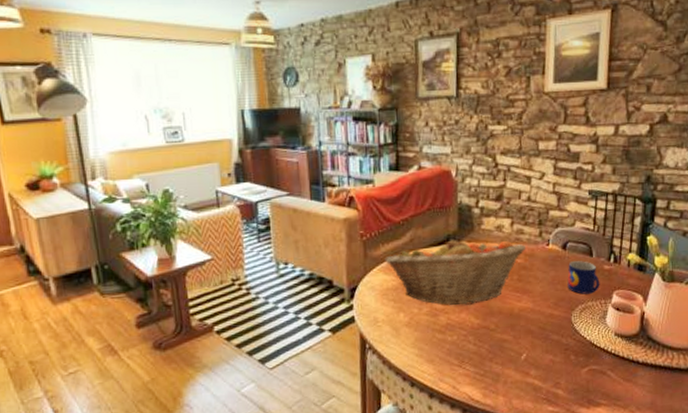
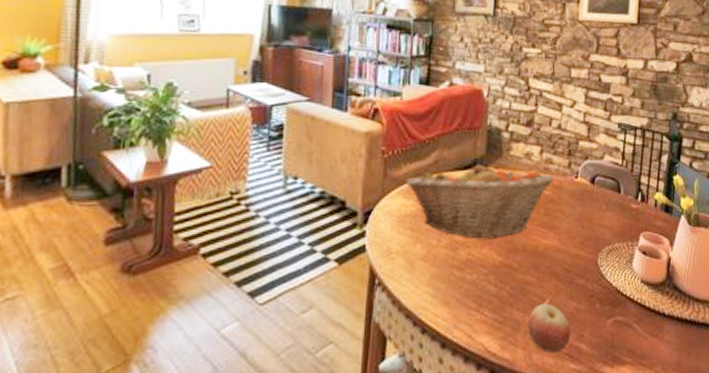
apple: none [507,357,548,399] -> present [528,303,571,354]
mug: present [567,261,600,294] -> none [595,197,627,234]

